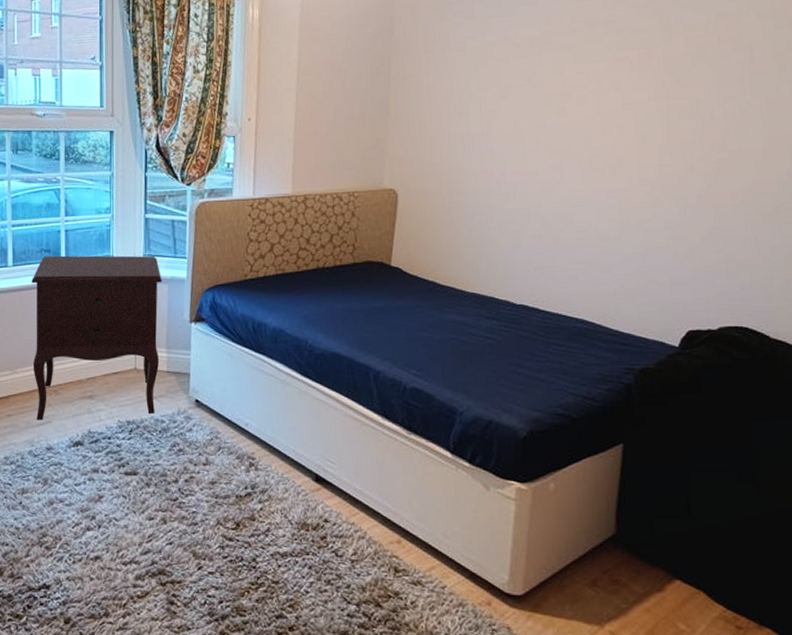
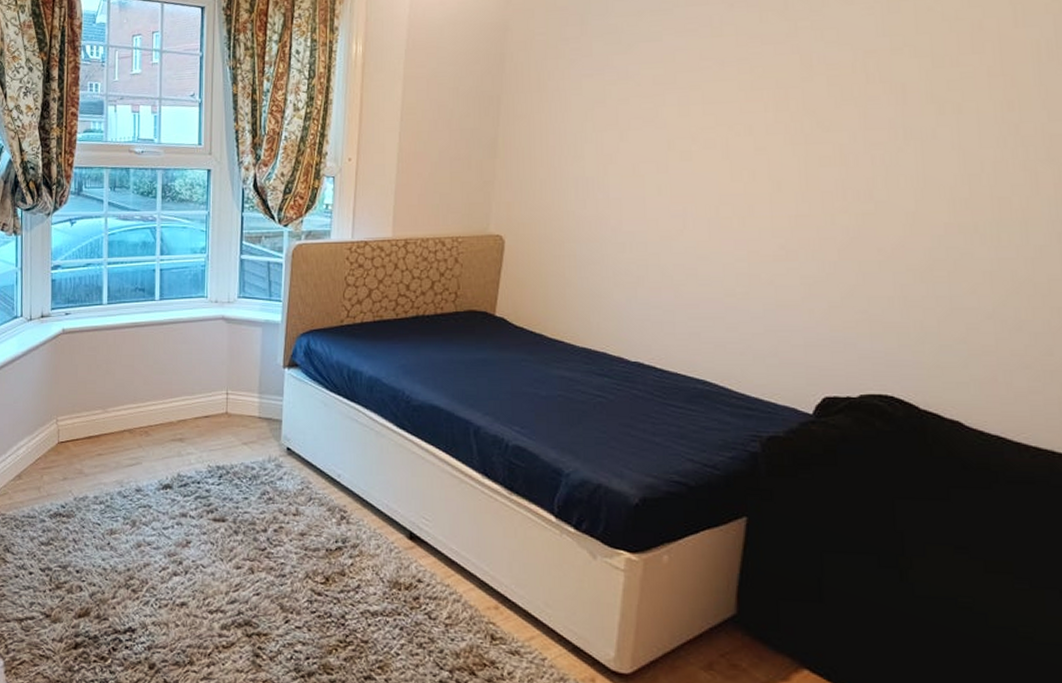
nightstand: present [32,255,162,421] -> none [124,295,256,461]

